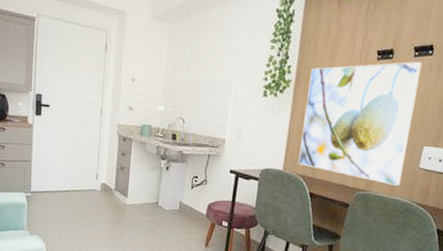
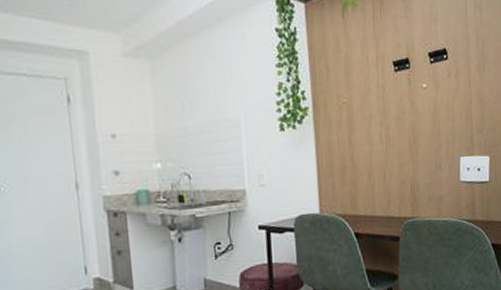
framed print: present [298,61,423,186] -> none [328,67,445,206]

